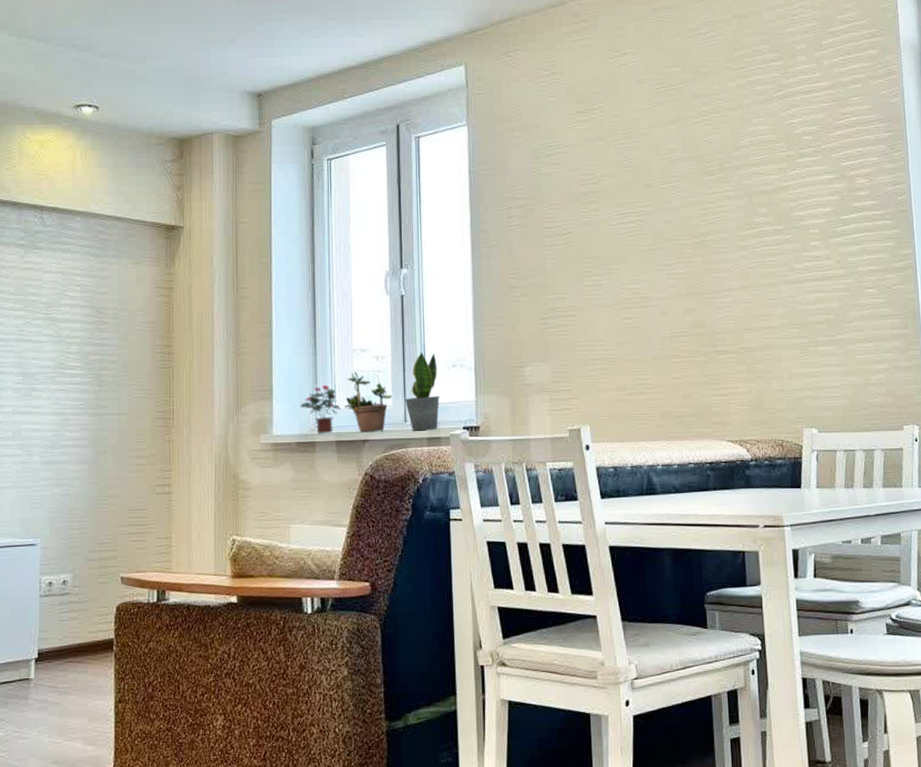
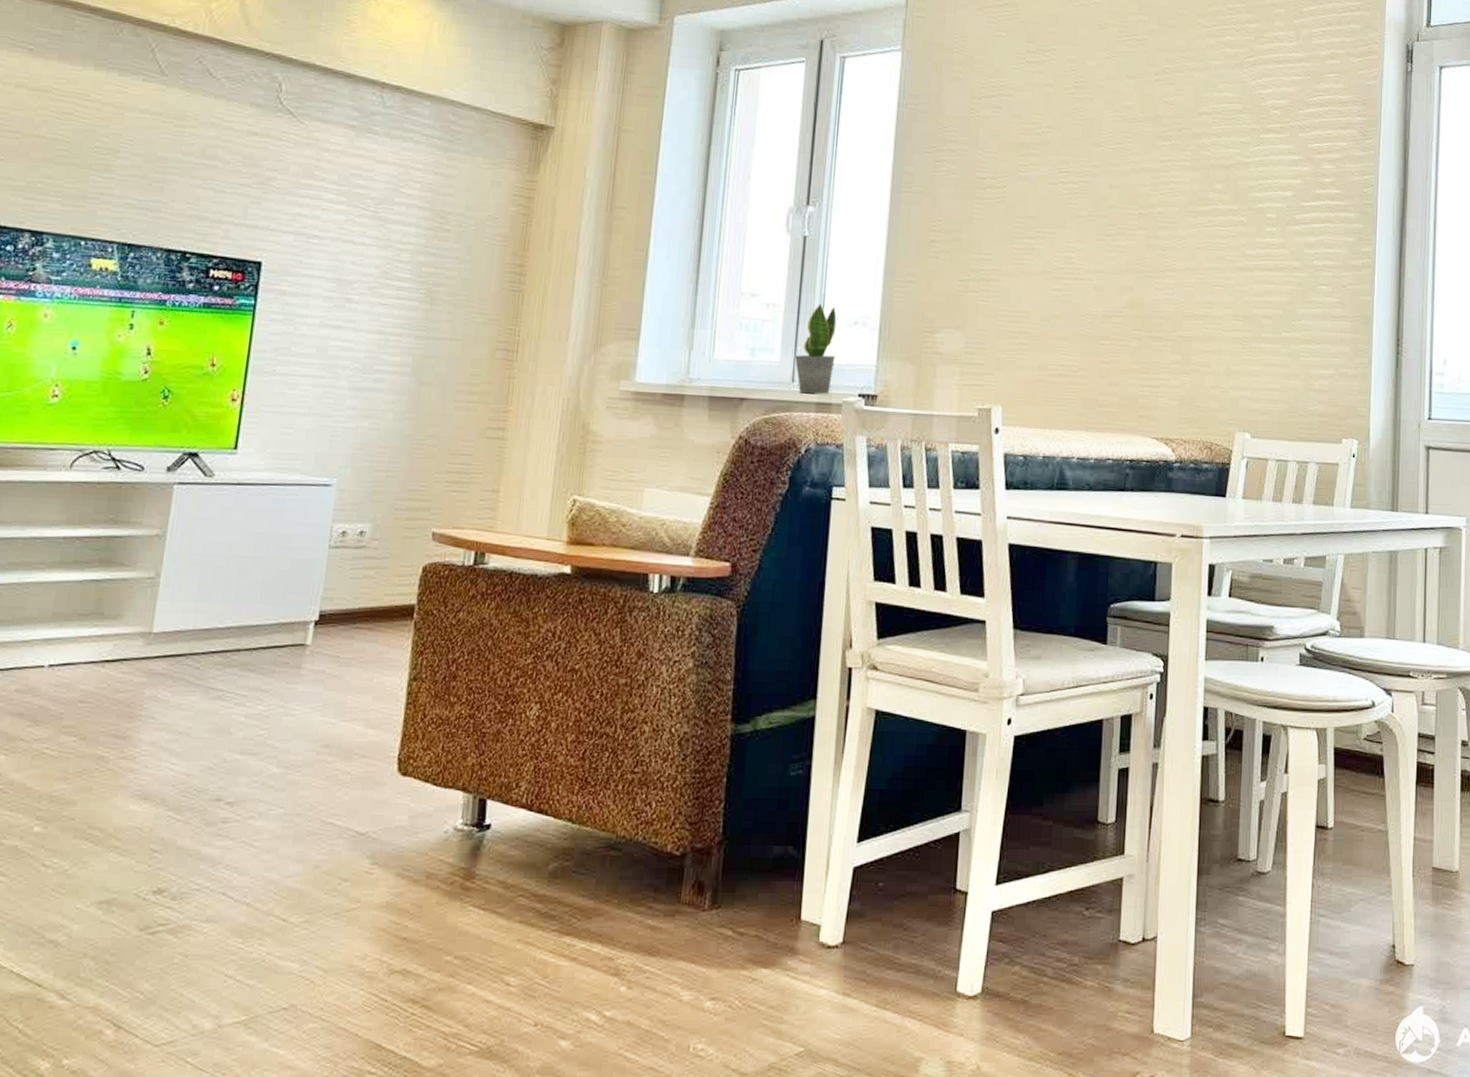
potted flower: present [300,384,341,434] -> none [672,329,719,387]
potted plant: present [344,371,392,433] -> none [723,318,781,391]

